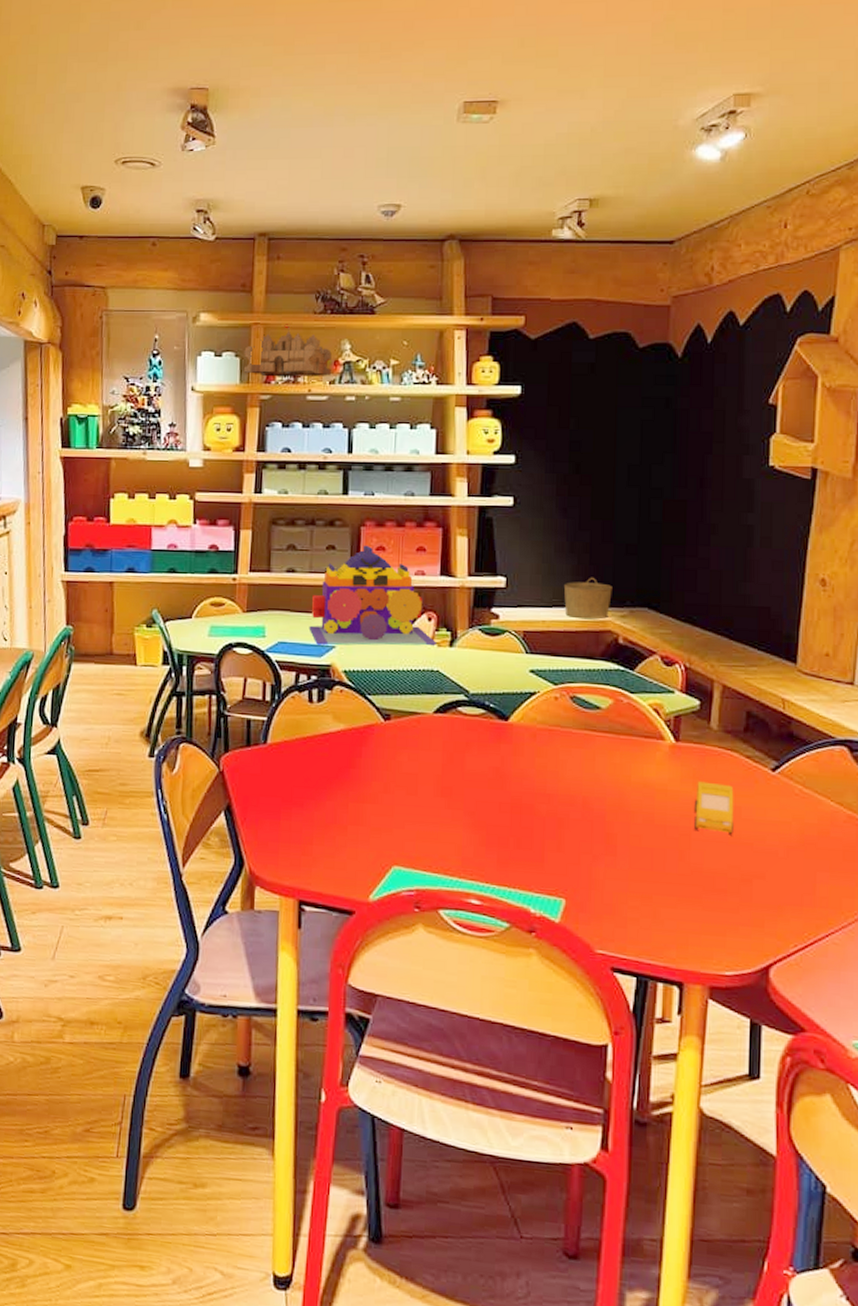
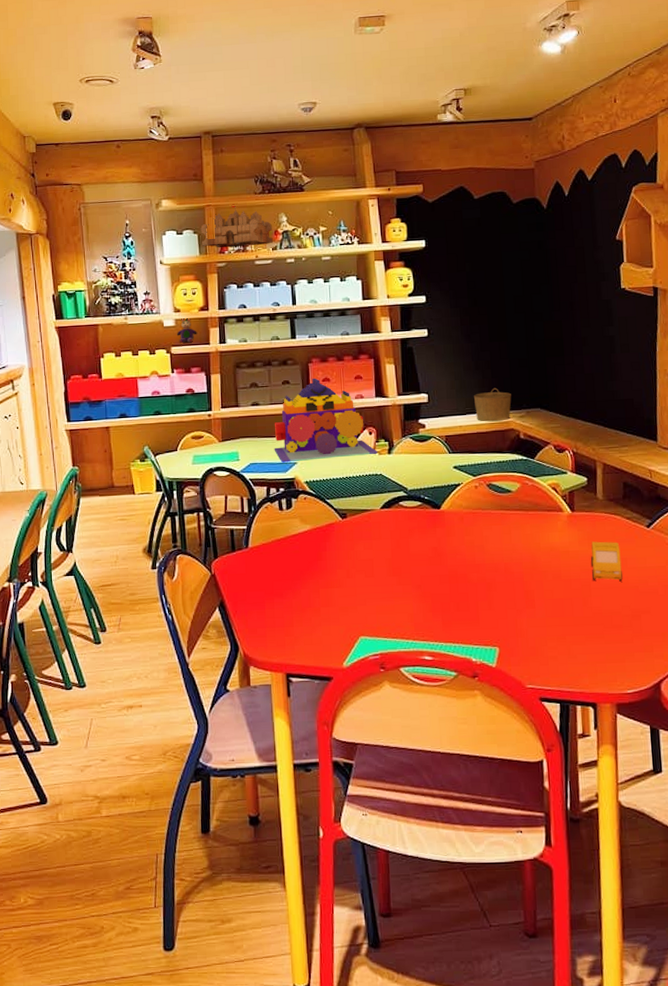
stuffed toy: none [203,459,229,490] -> present [176,318,197,344]

